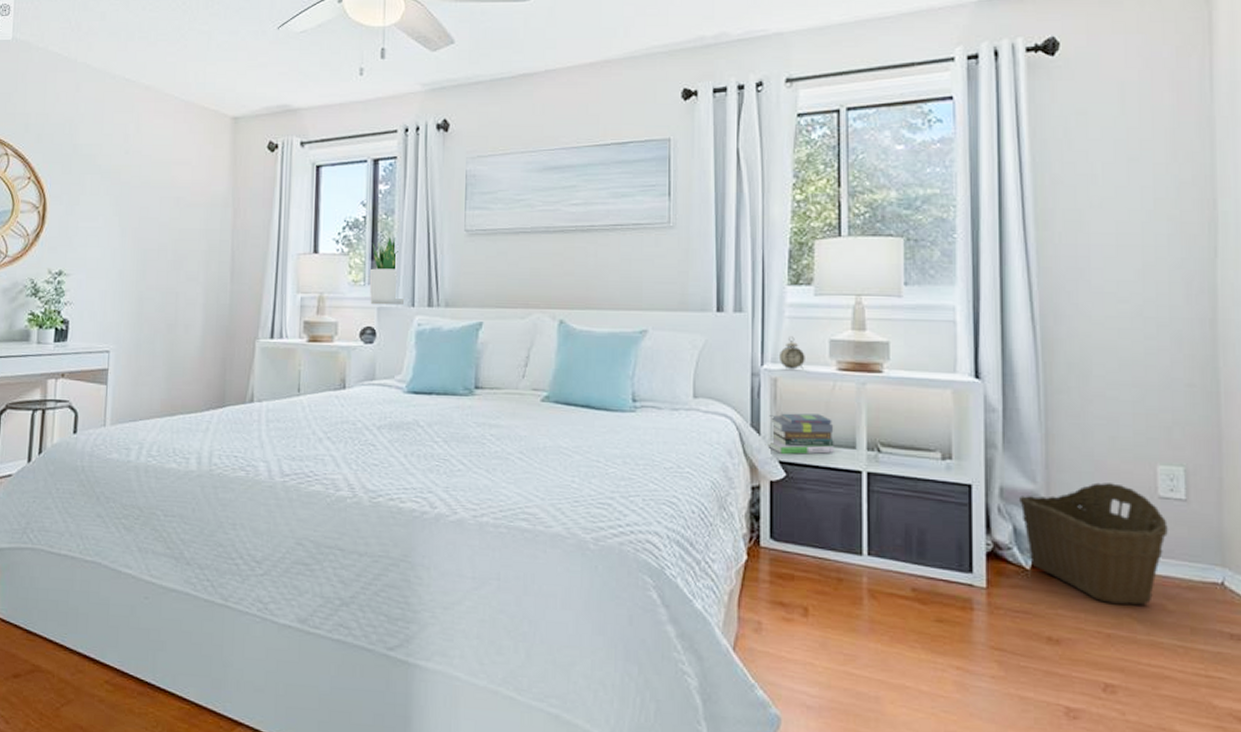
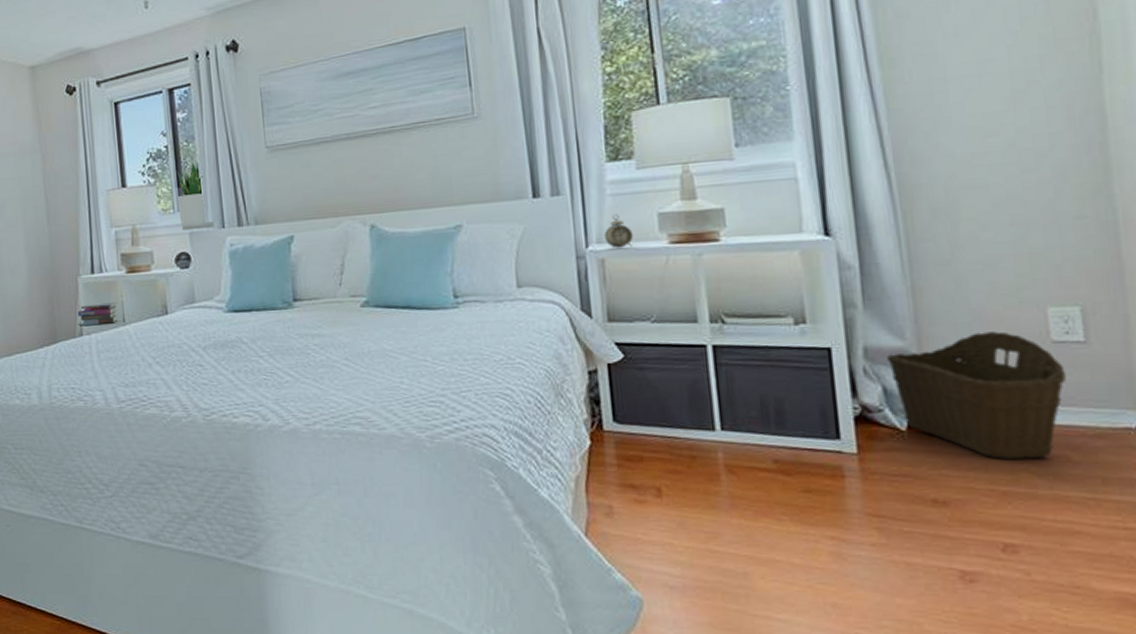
books: none [251,370,297,393] -> present [78,302,120,326]
books: present [765,413,834,455] -> none [598,291,674,335]

